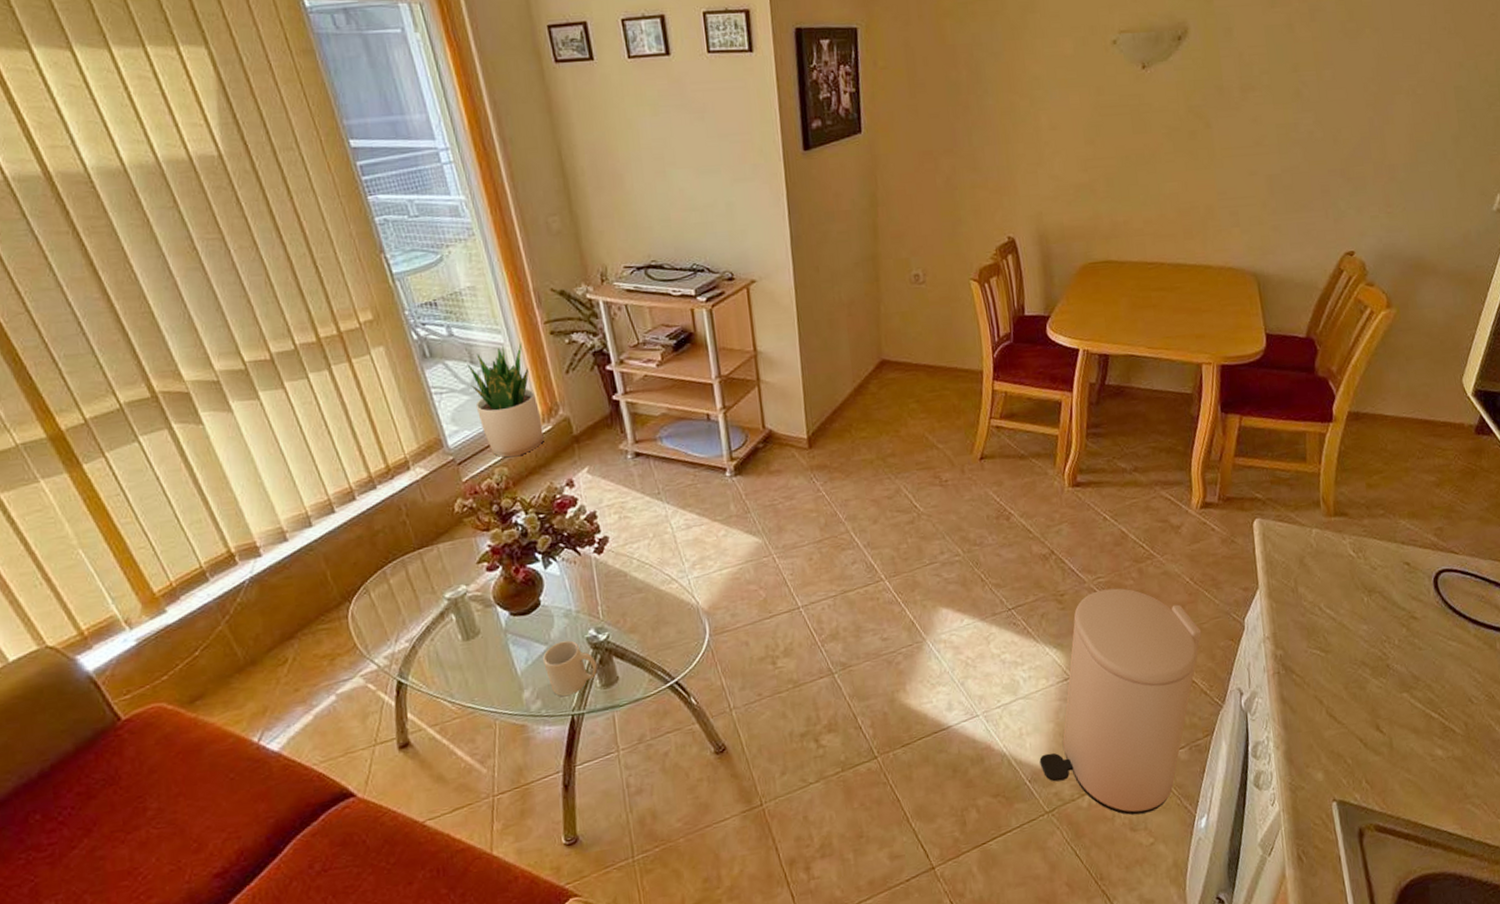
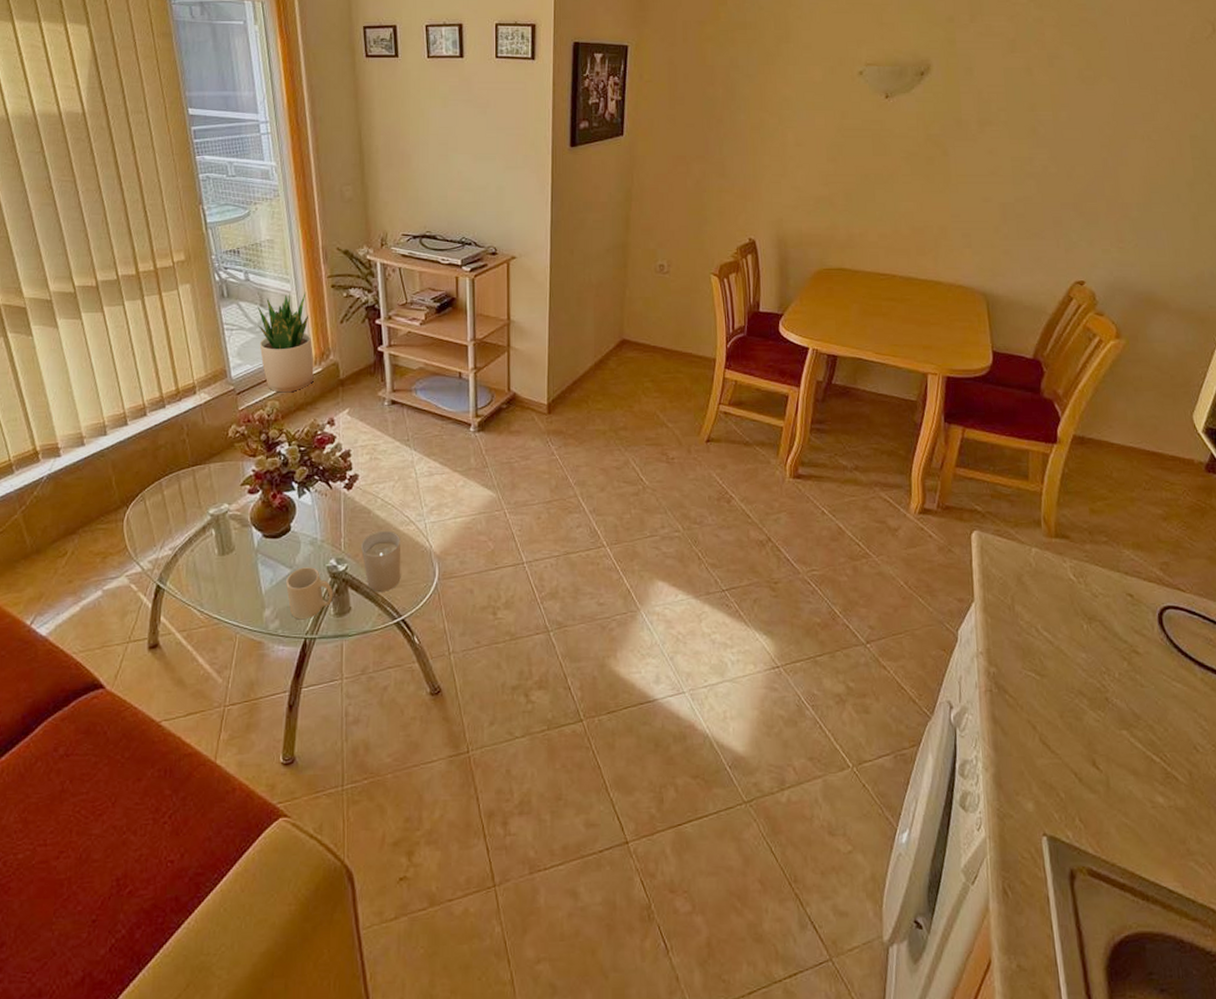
candle holder: none [620,591,669,657] -> present [360,530,401,592]
pedal bin: present [1039,588,1202,815] -> none [741,583,914,819]

